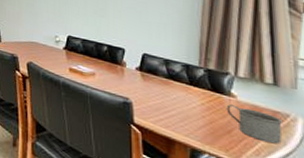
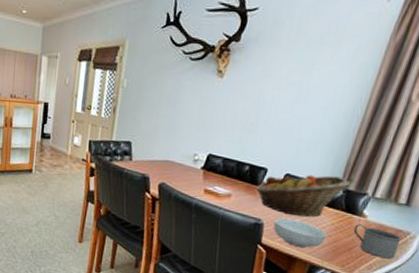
fruit basket: none [118,54,208,96] -> present [256,174,350,217]
cereal bowl: none [142,97,199,129] -> present [273,218,327,248]

